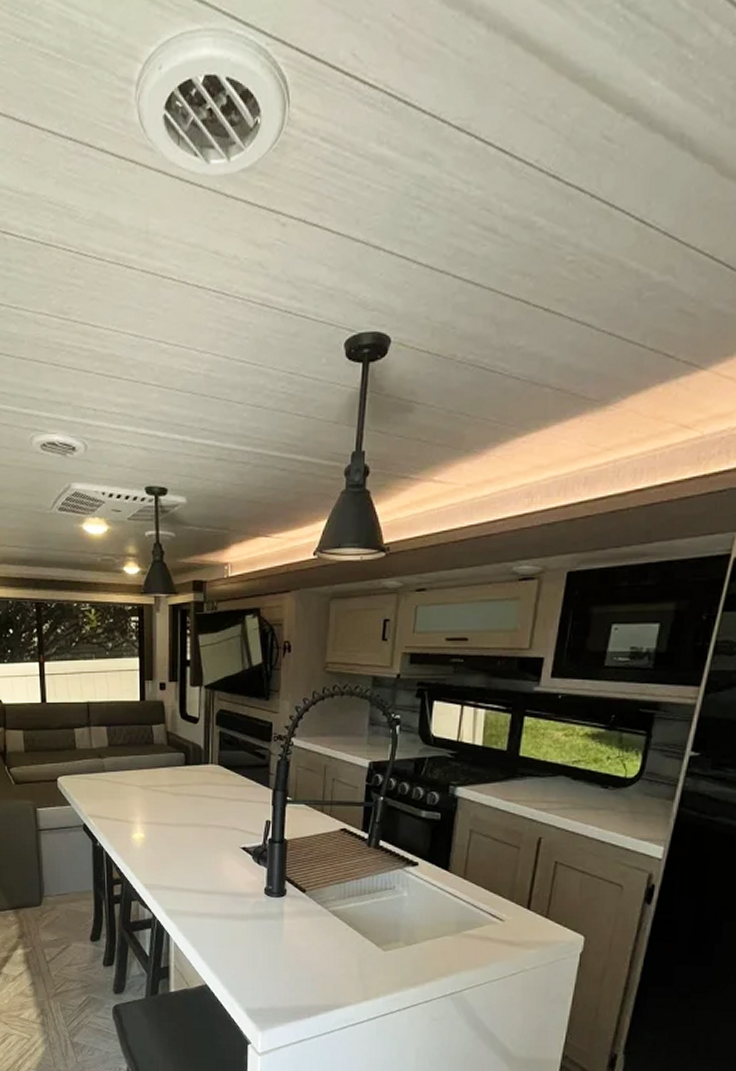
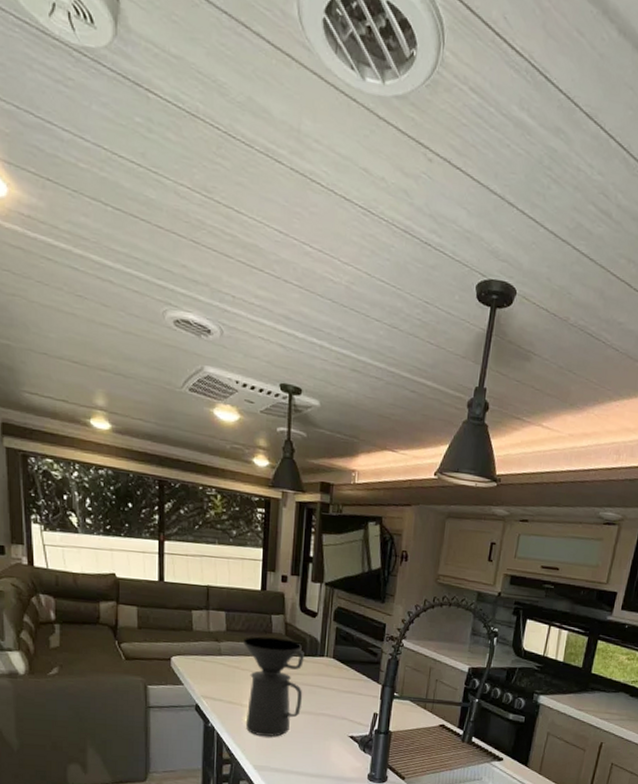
coffee maker: none [126,749,190,853] -> present [243,636,304,737]

